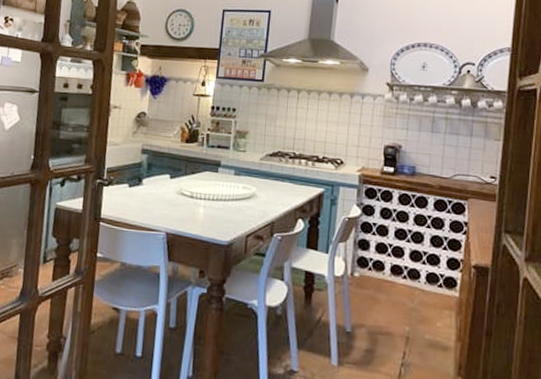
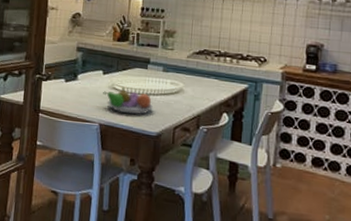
fruit bowl: none [170,192,225,223] -> present [103,87,154,115]

